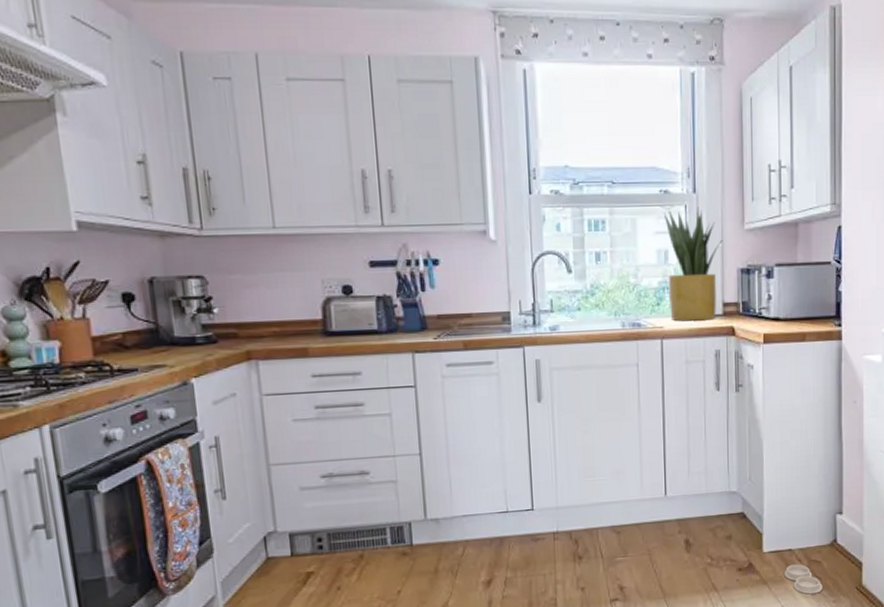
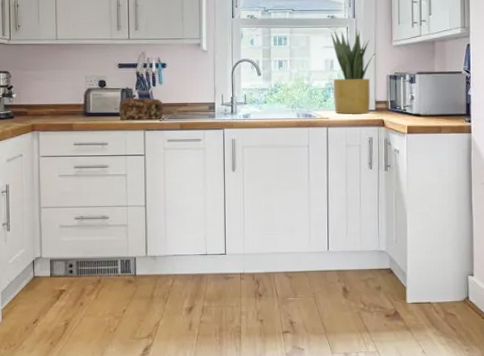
bread loaf: none [373,307,439,341] -> present [119,97,164,121]
pet bowl: present [784,564,823,595] -> none [424,315,457,342]

